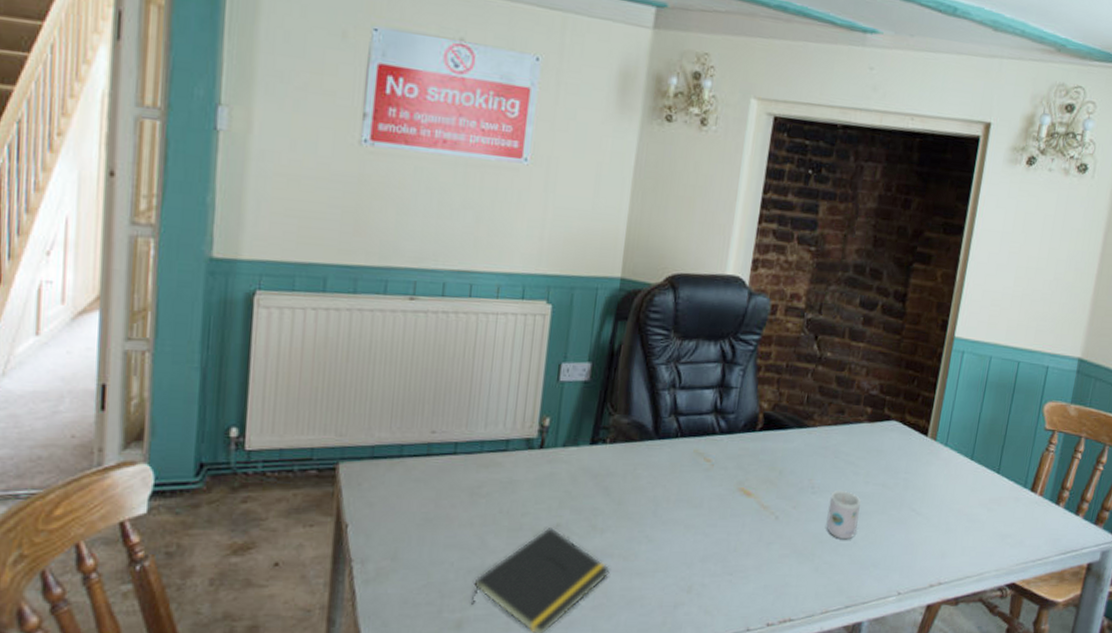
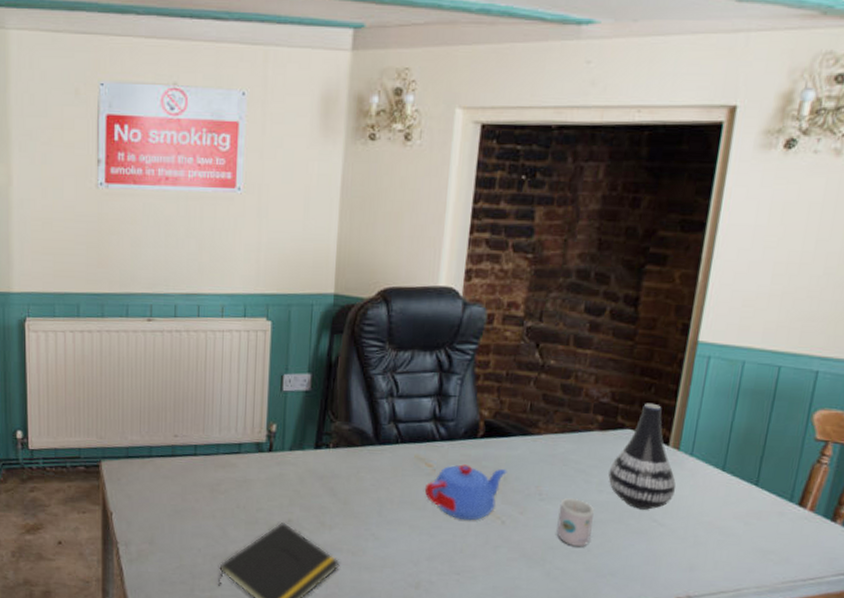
teapot: none [701,458,783,517] -> present [424,464,507,521]
vase: none [874,395,932,500] -> present [608,403,676,510]

